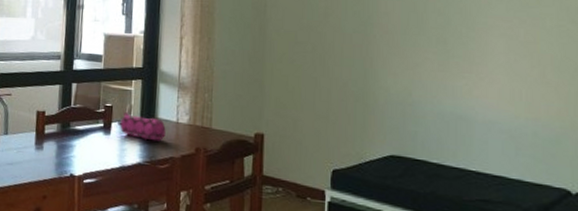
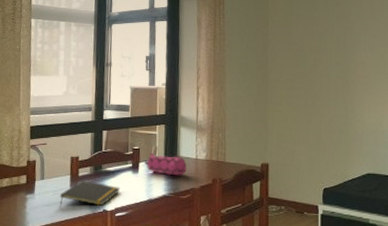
notepad: none [23,139,90,170] -> present [59,180,120,206]

